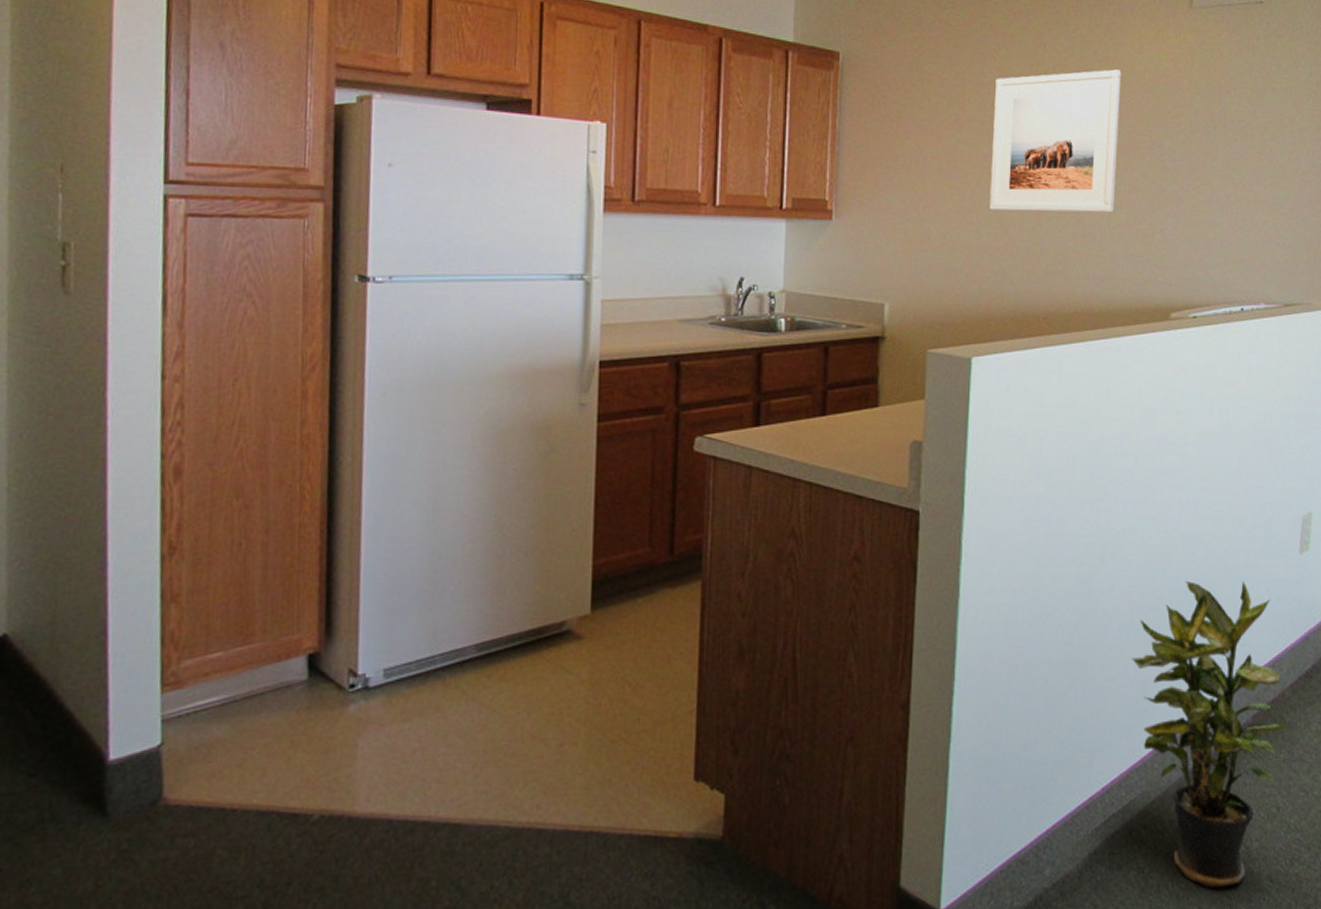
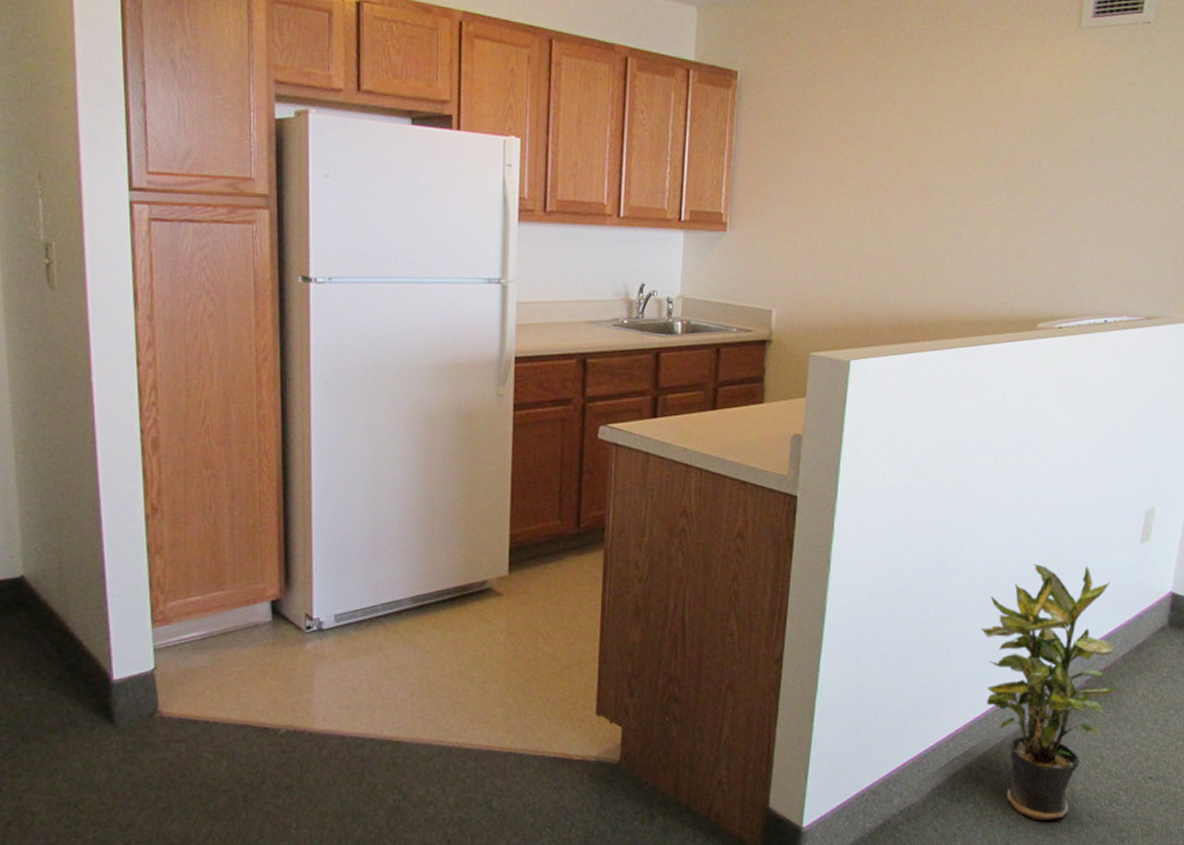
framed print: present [989,69,1122,213] -> none [873,89,1007,228]

